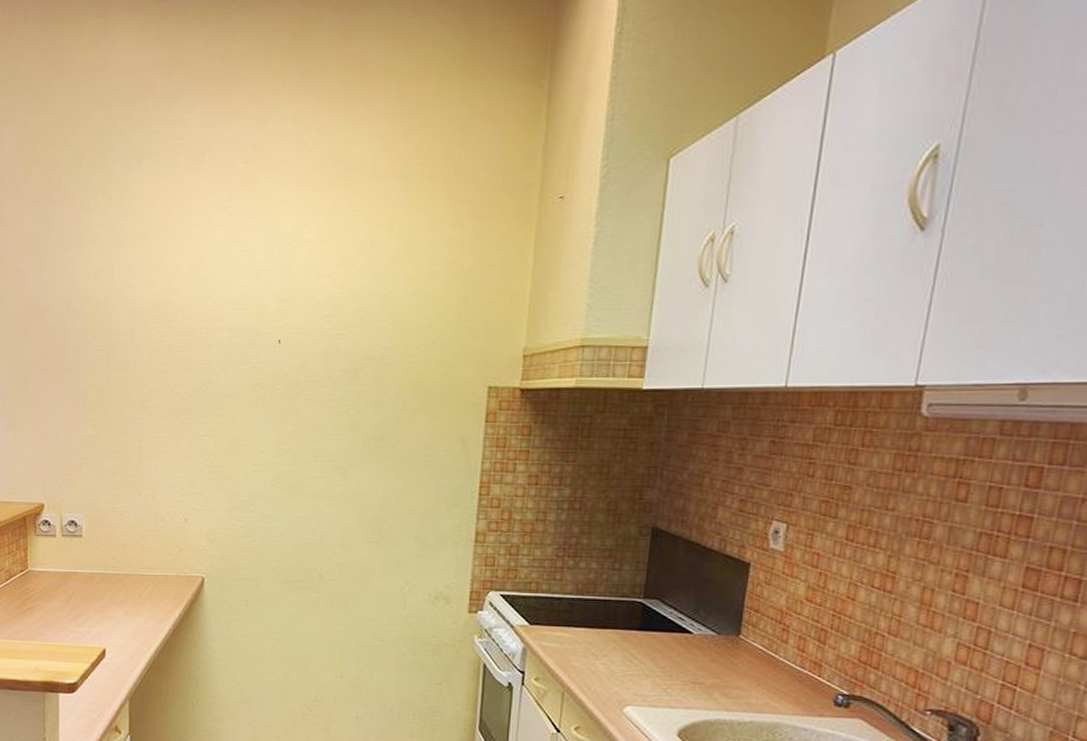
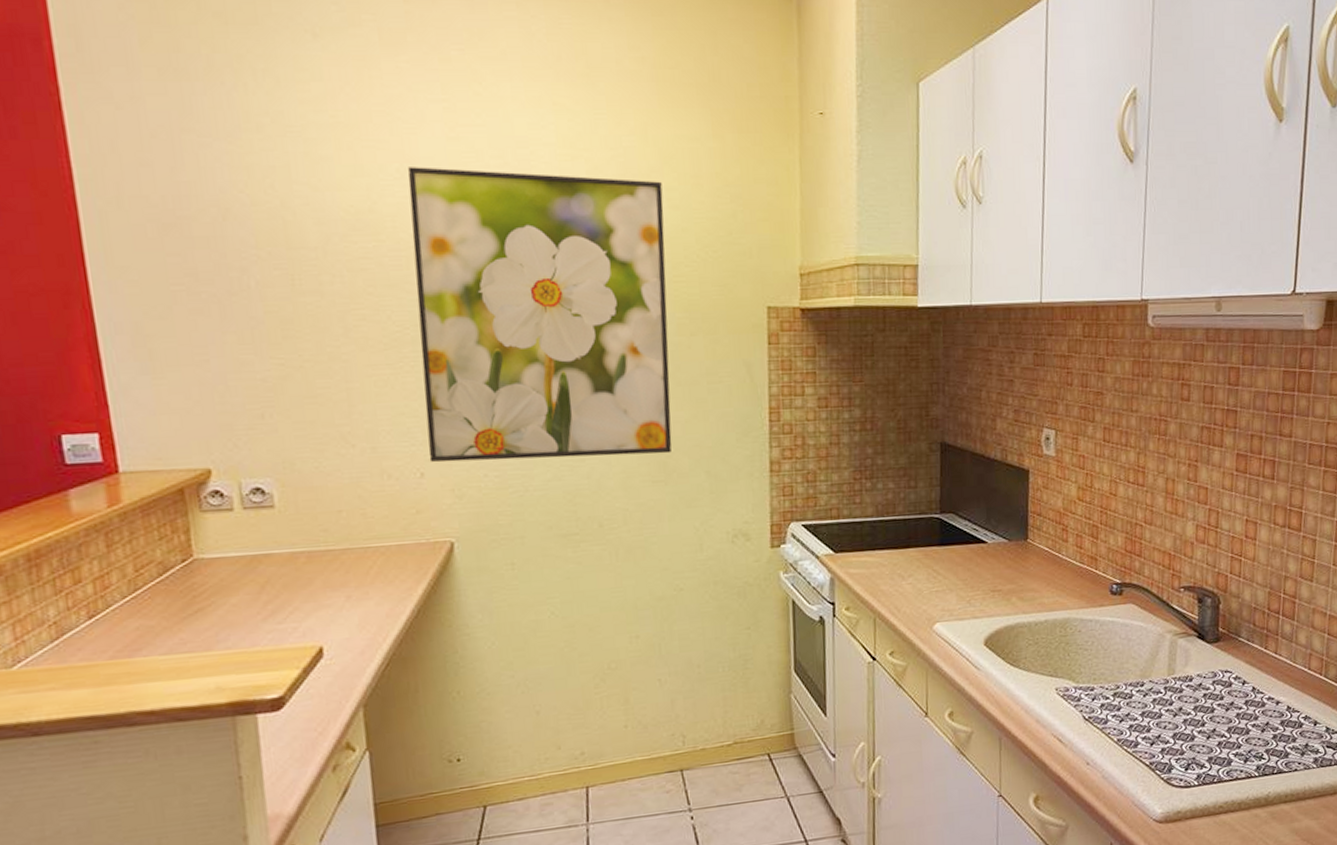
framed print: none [192,264,402,518] -> present [407,167,672,463]

